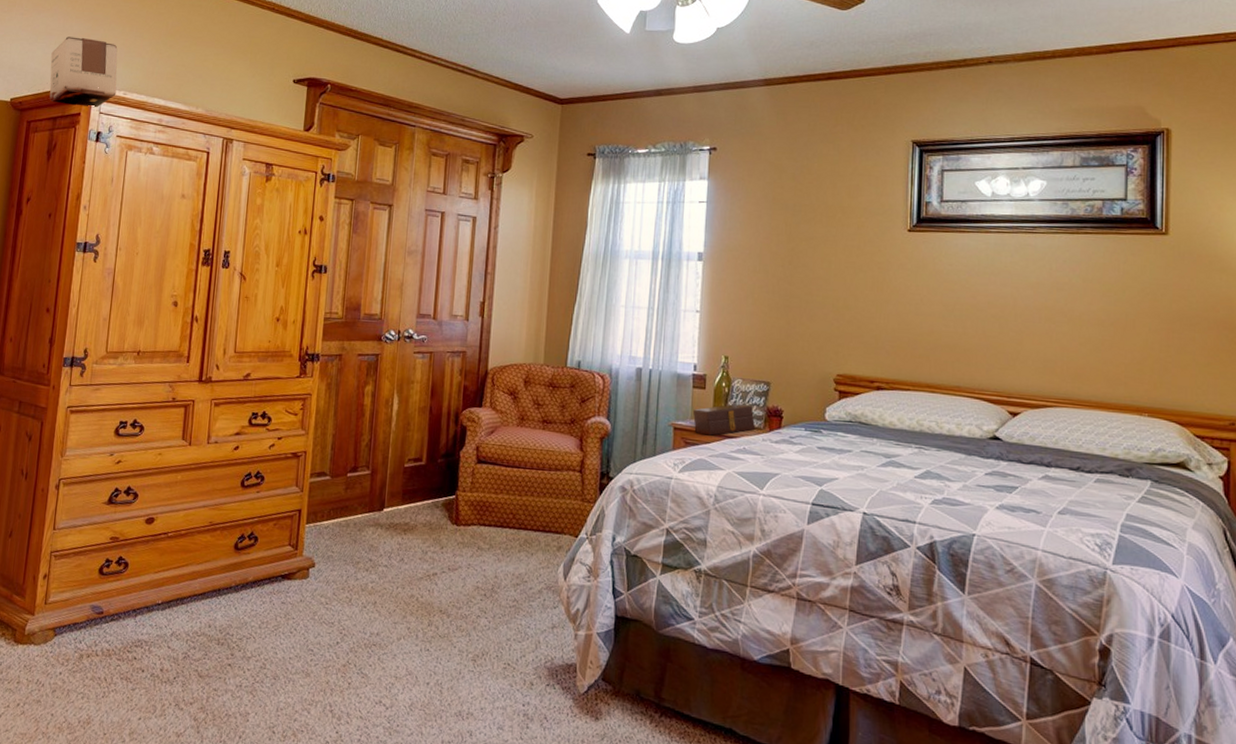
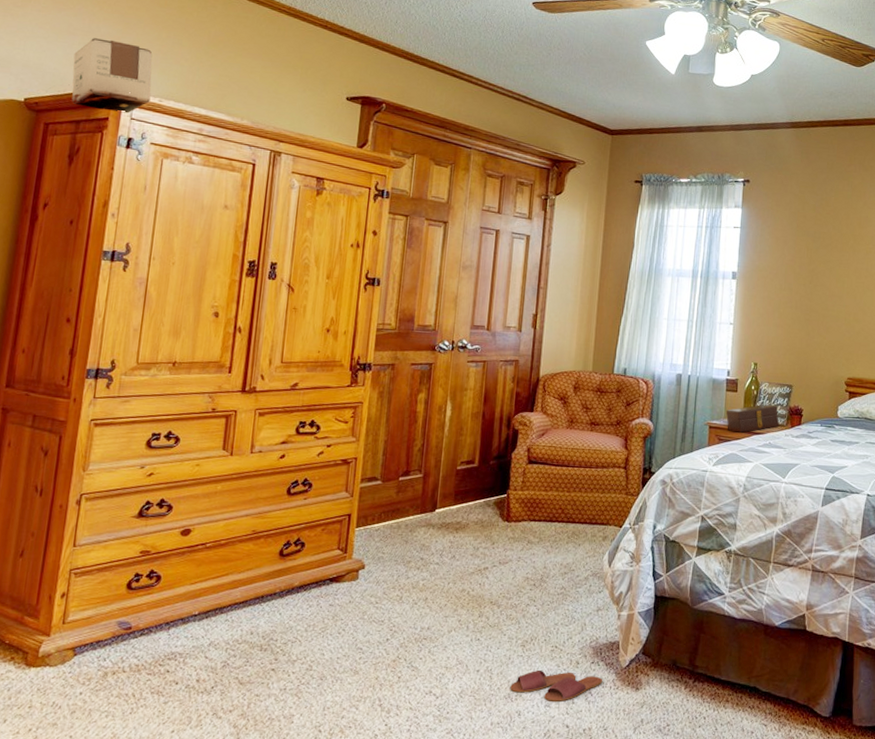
slippers: none [461,687,560,725] -> present [510,669,603,702]

